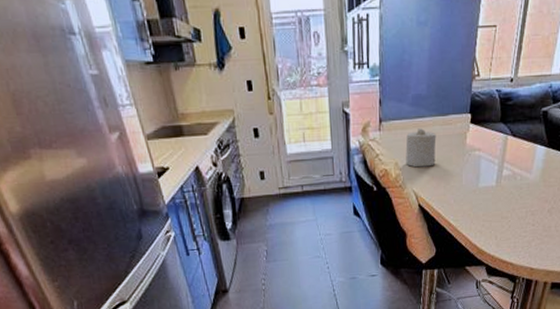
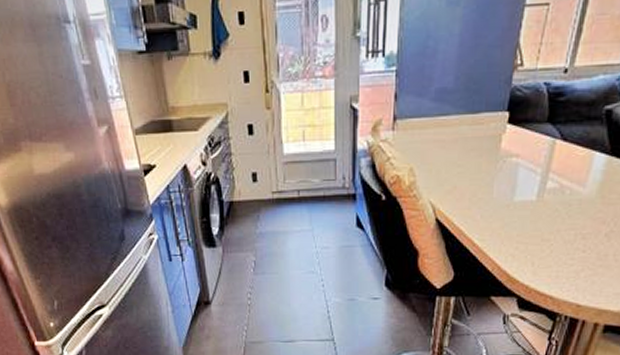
candle: present [405,128,436,168] -> none [423,128,463,175]

